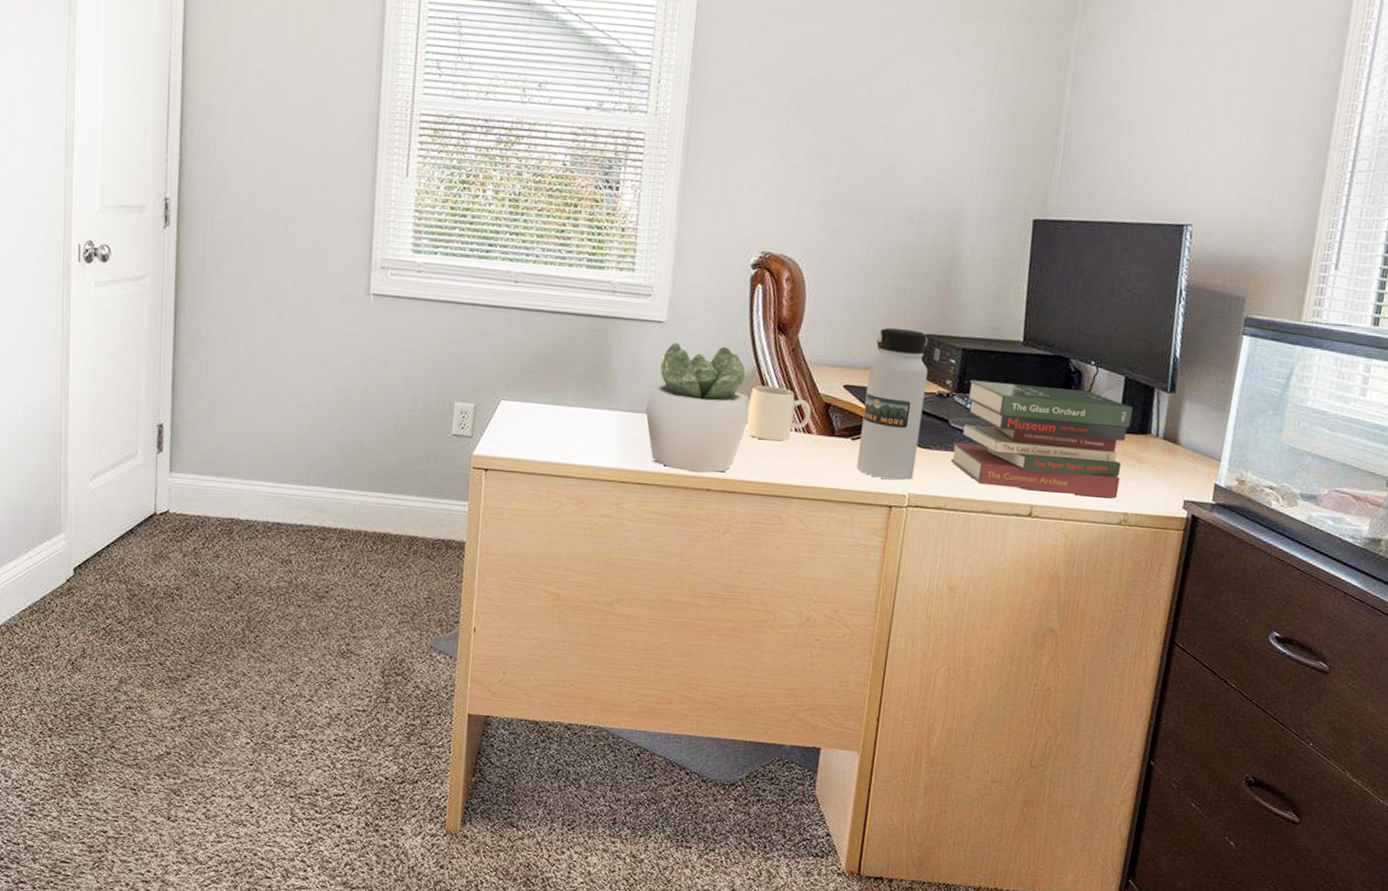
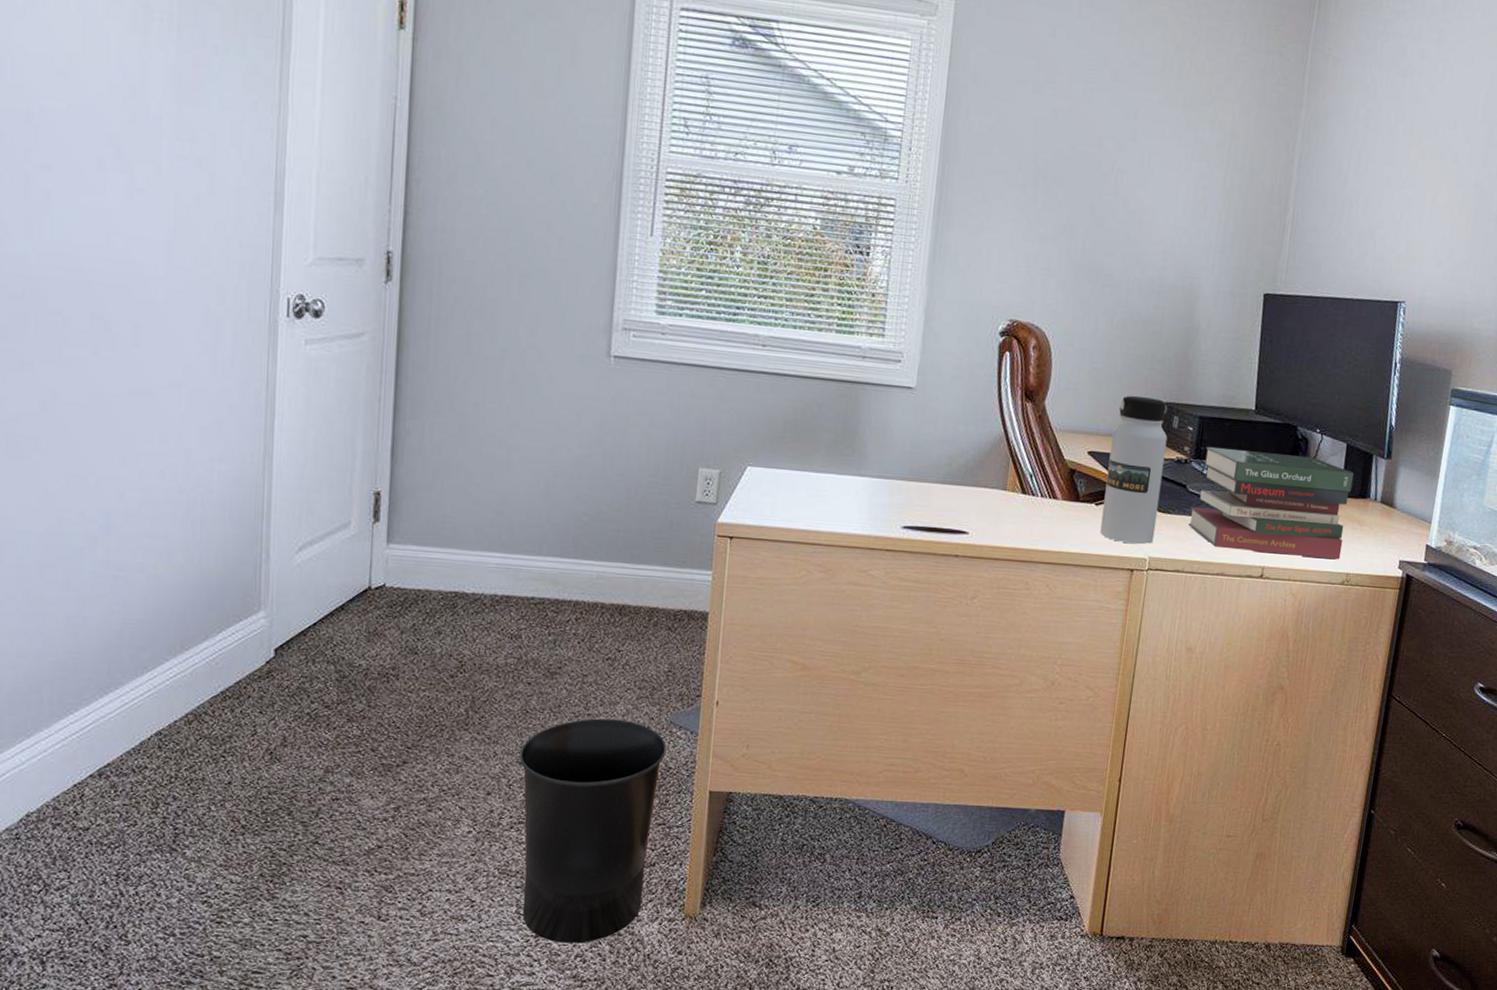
waste bin: none [292,640,427,853] -> present [520,718,667,943]
succulent plant: present [645,342,750,474] -> none [894,408,997,539]
mug: present [746,385,812,442] -> none [994,451,1057,507]

